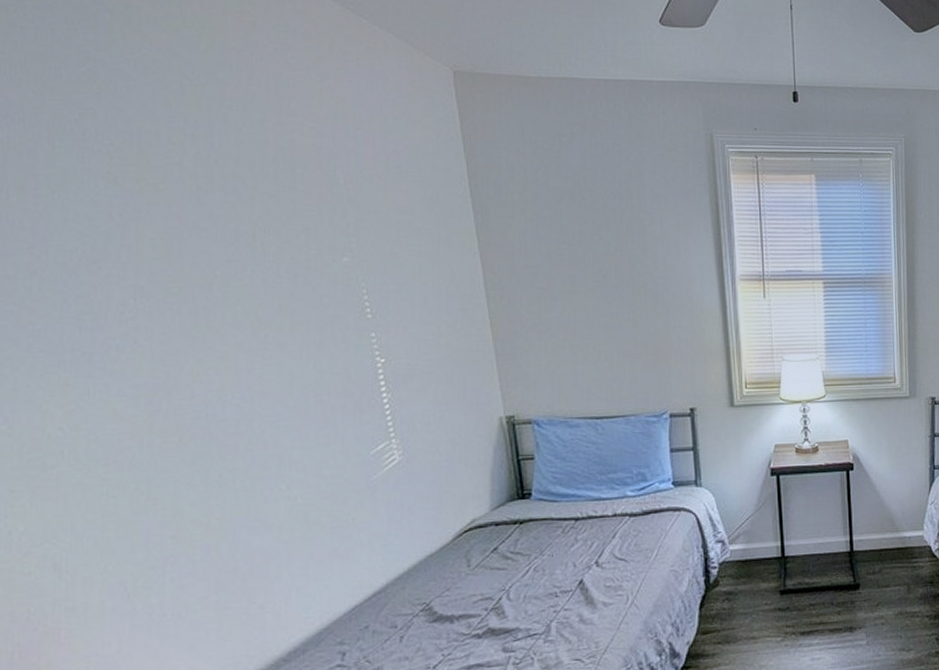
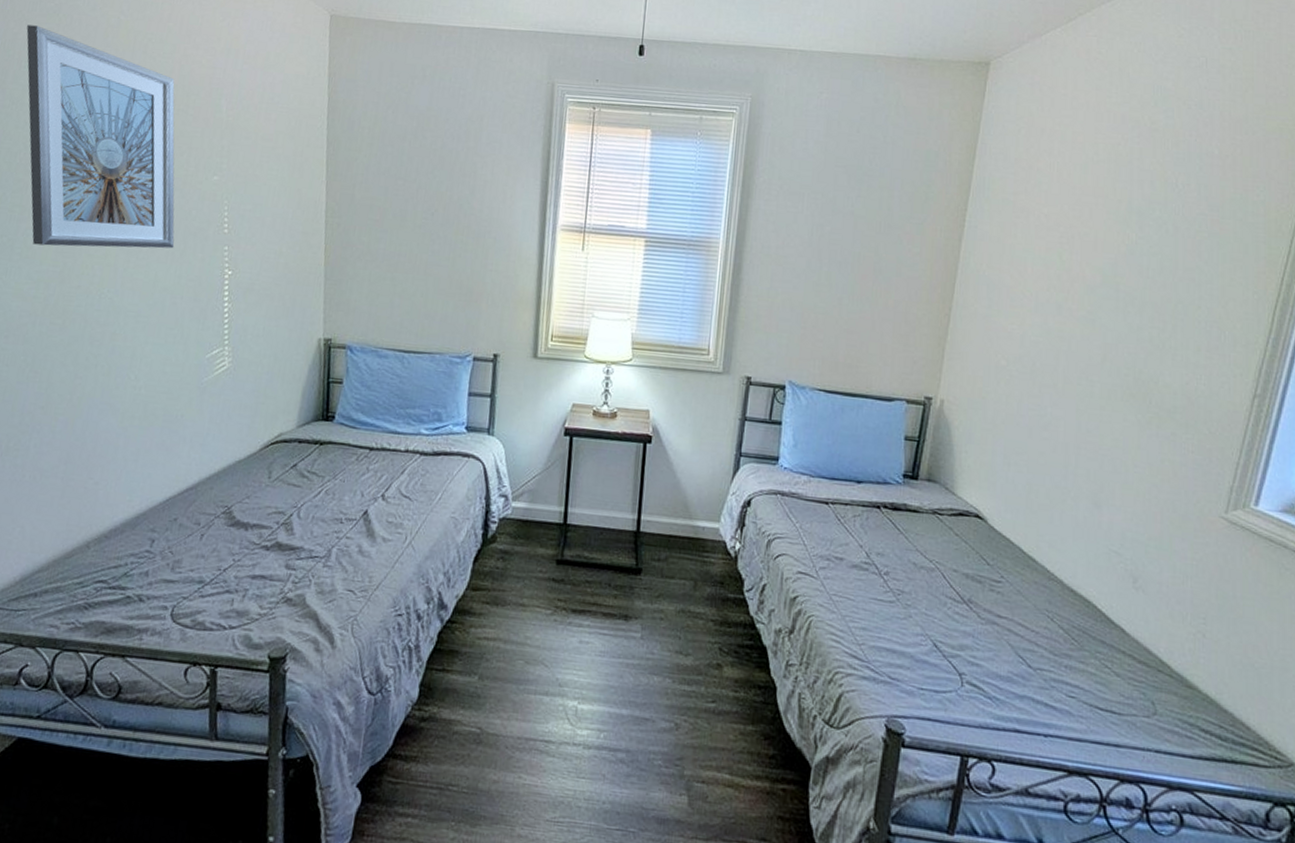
picture frame: none [52,95,308,356] -> present [26,25,175,249]

